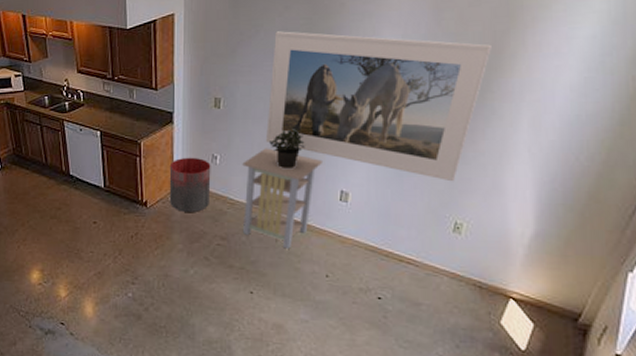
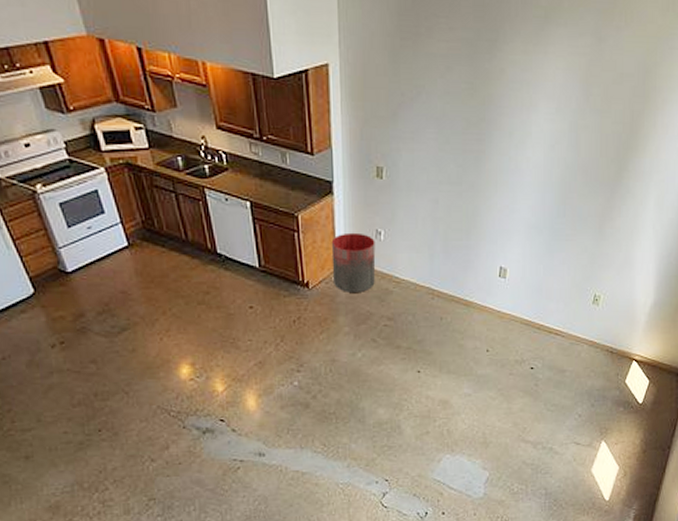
shelving unit: present [242,148,324,249] -> none [407,223,485,326]
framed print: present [266,31,491,182] -> none [430,95,629,257]
potted plant: present [268,129,305,170] -> none [432,203,467,246]

